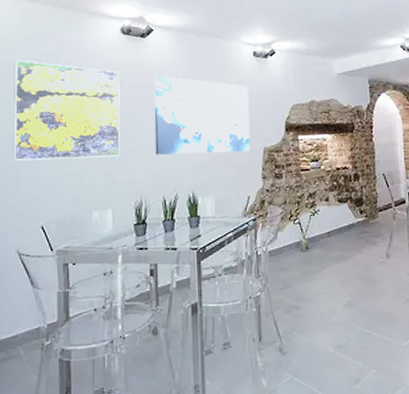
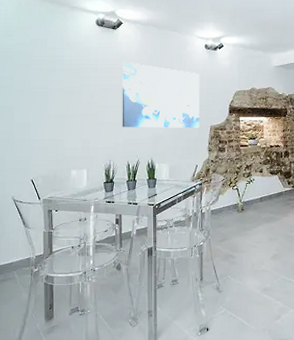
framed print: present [13,60,121,161] -> none [9,44,95,128]

